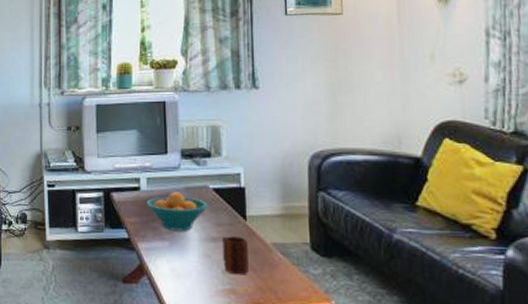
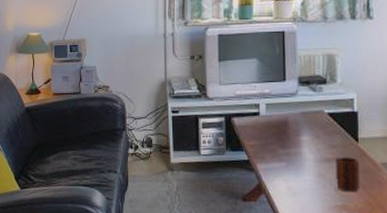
fruit bowl: present [146,192,209,231] -> none [265,117,323,153]

